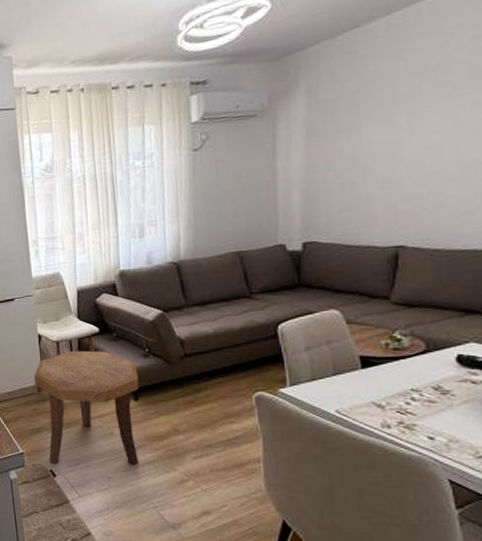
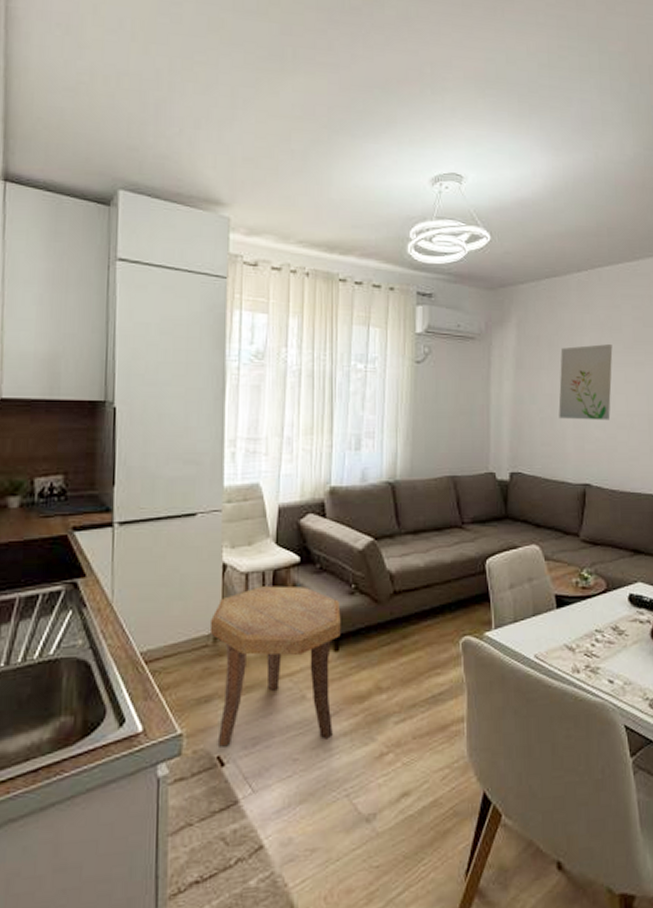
wall art: none [362,89,438,182] -> present [558,344,613,421]

